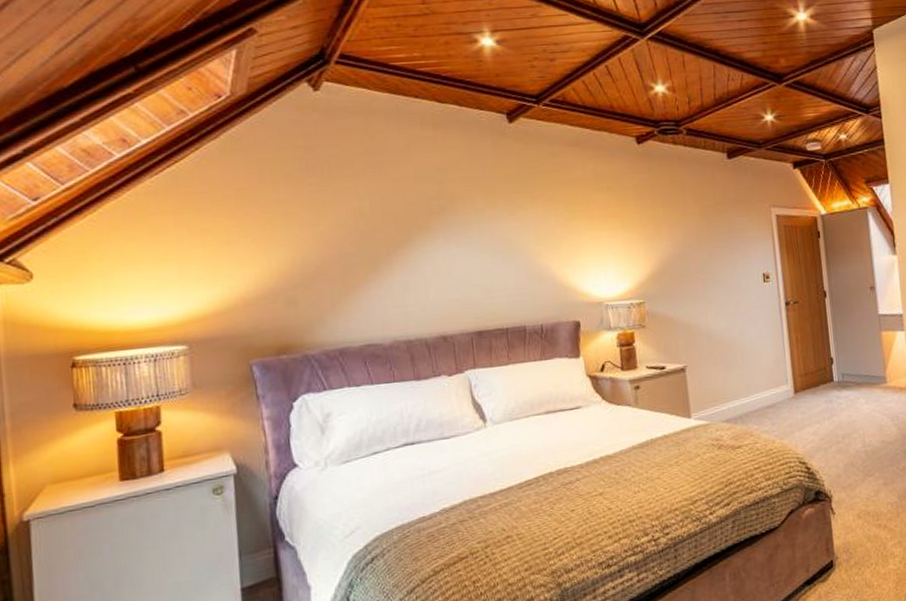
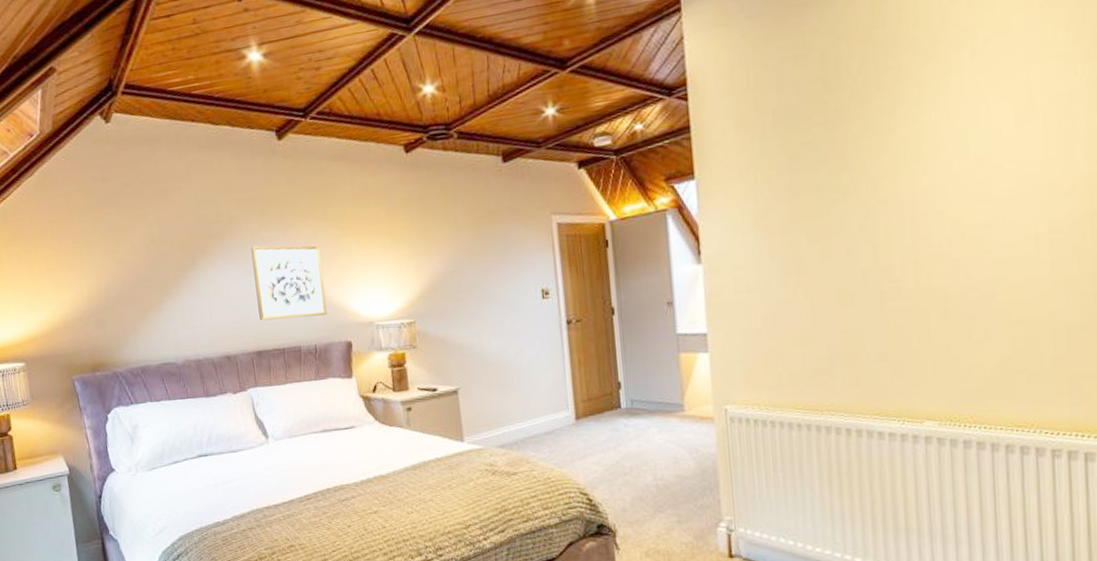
wall art: none [475,224,555,300] -> present [251,245,327,321]

